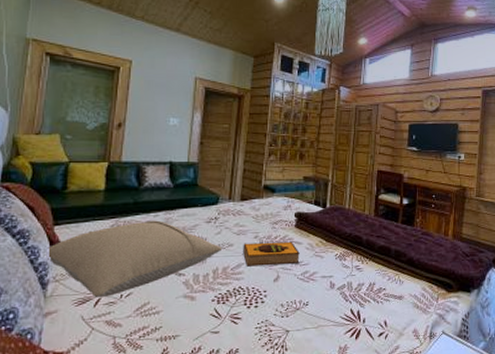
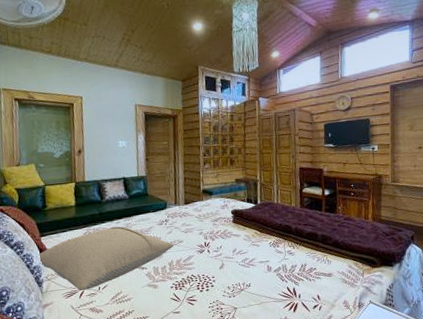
hardback book: present [243,241,300,267] -> none [191,234,240,258]

